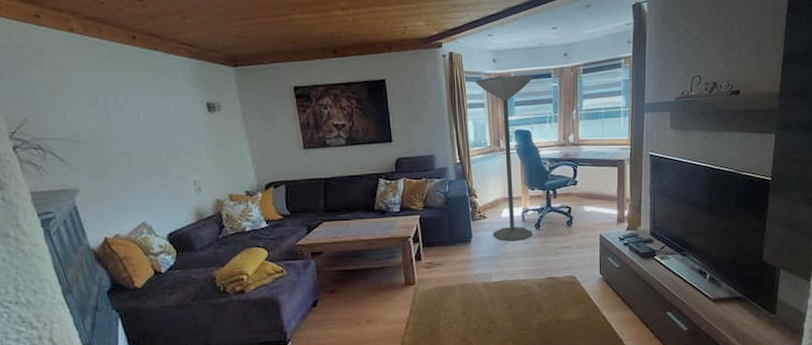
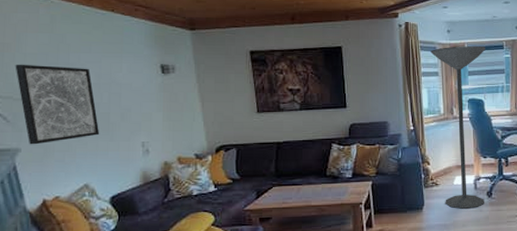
wall art: none [66,105,153,185] -> present [15,64,100,145]

